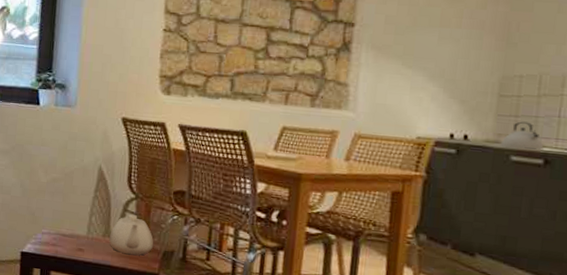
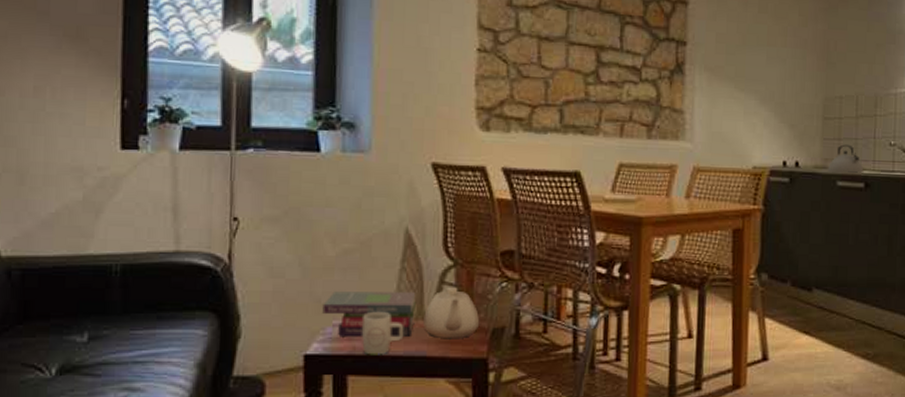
books: none [35,208,105,249] -> present [322,291,417,336]
mug: none [62,226,94,260] -> present [362,311,404,355]

